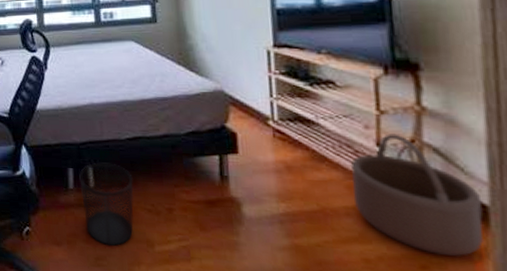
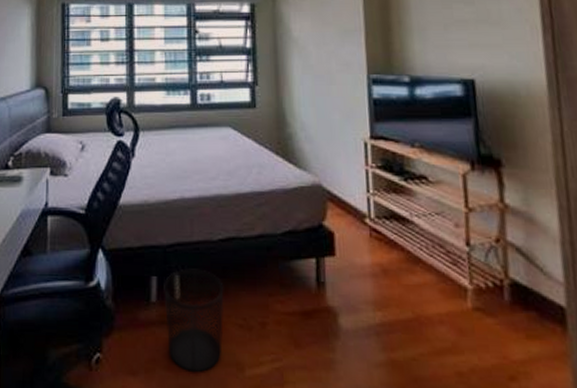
basket: present [350,133,483,257] -> none [442,232,563,365]

